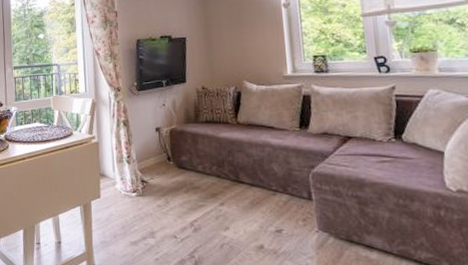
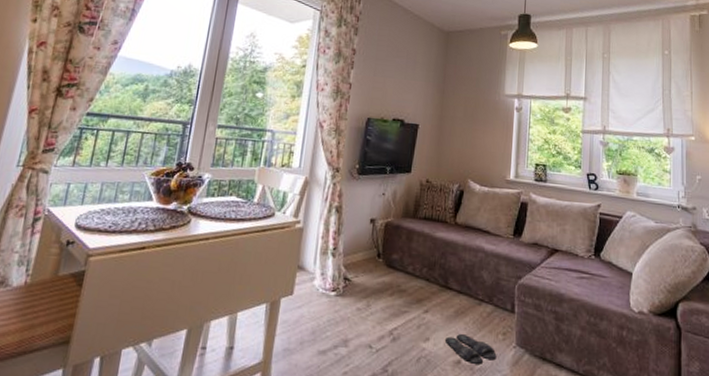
slippers: none [244,222,300,249] -> present [444,334,497,365]

